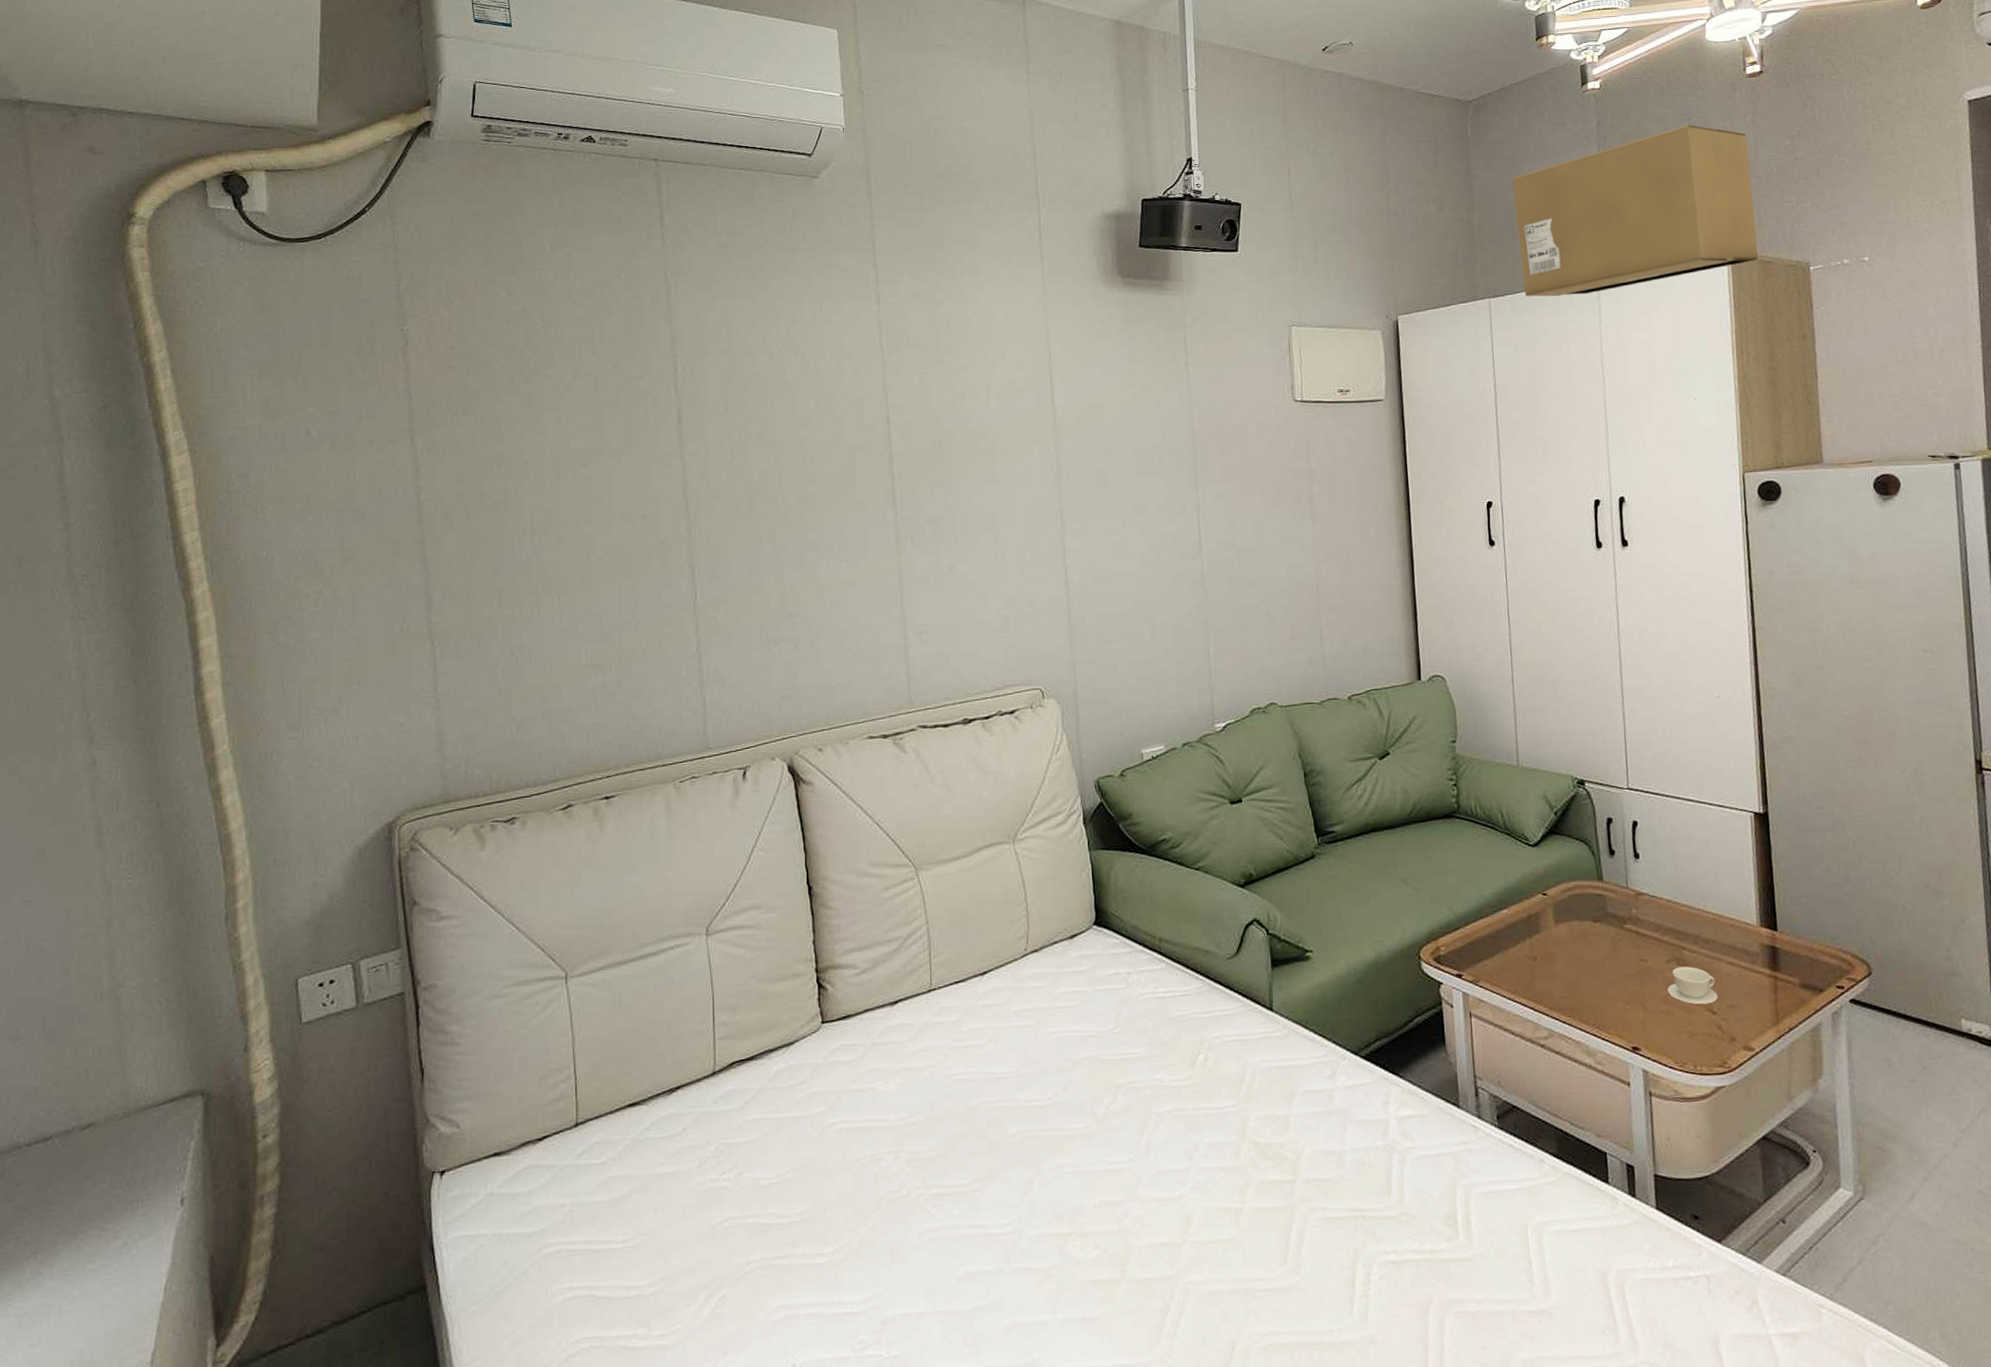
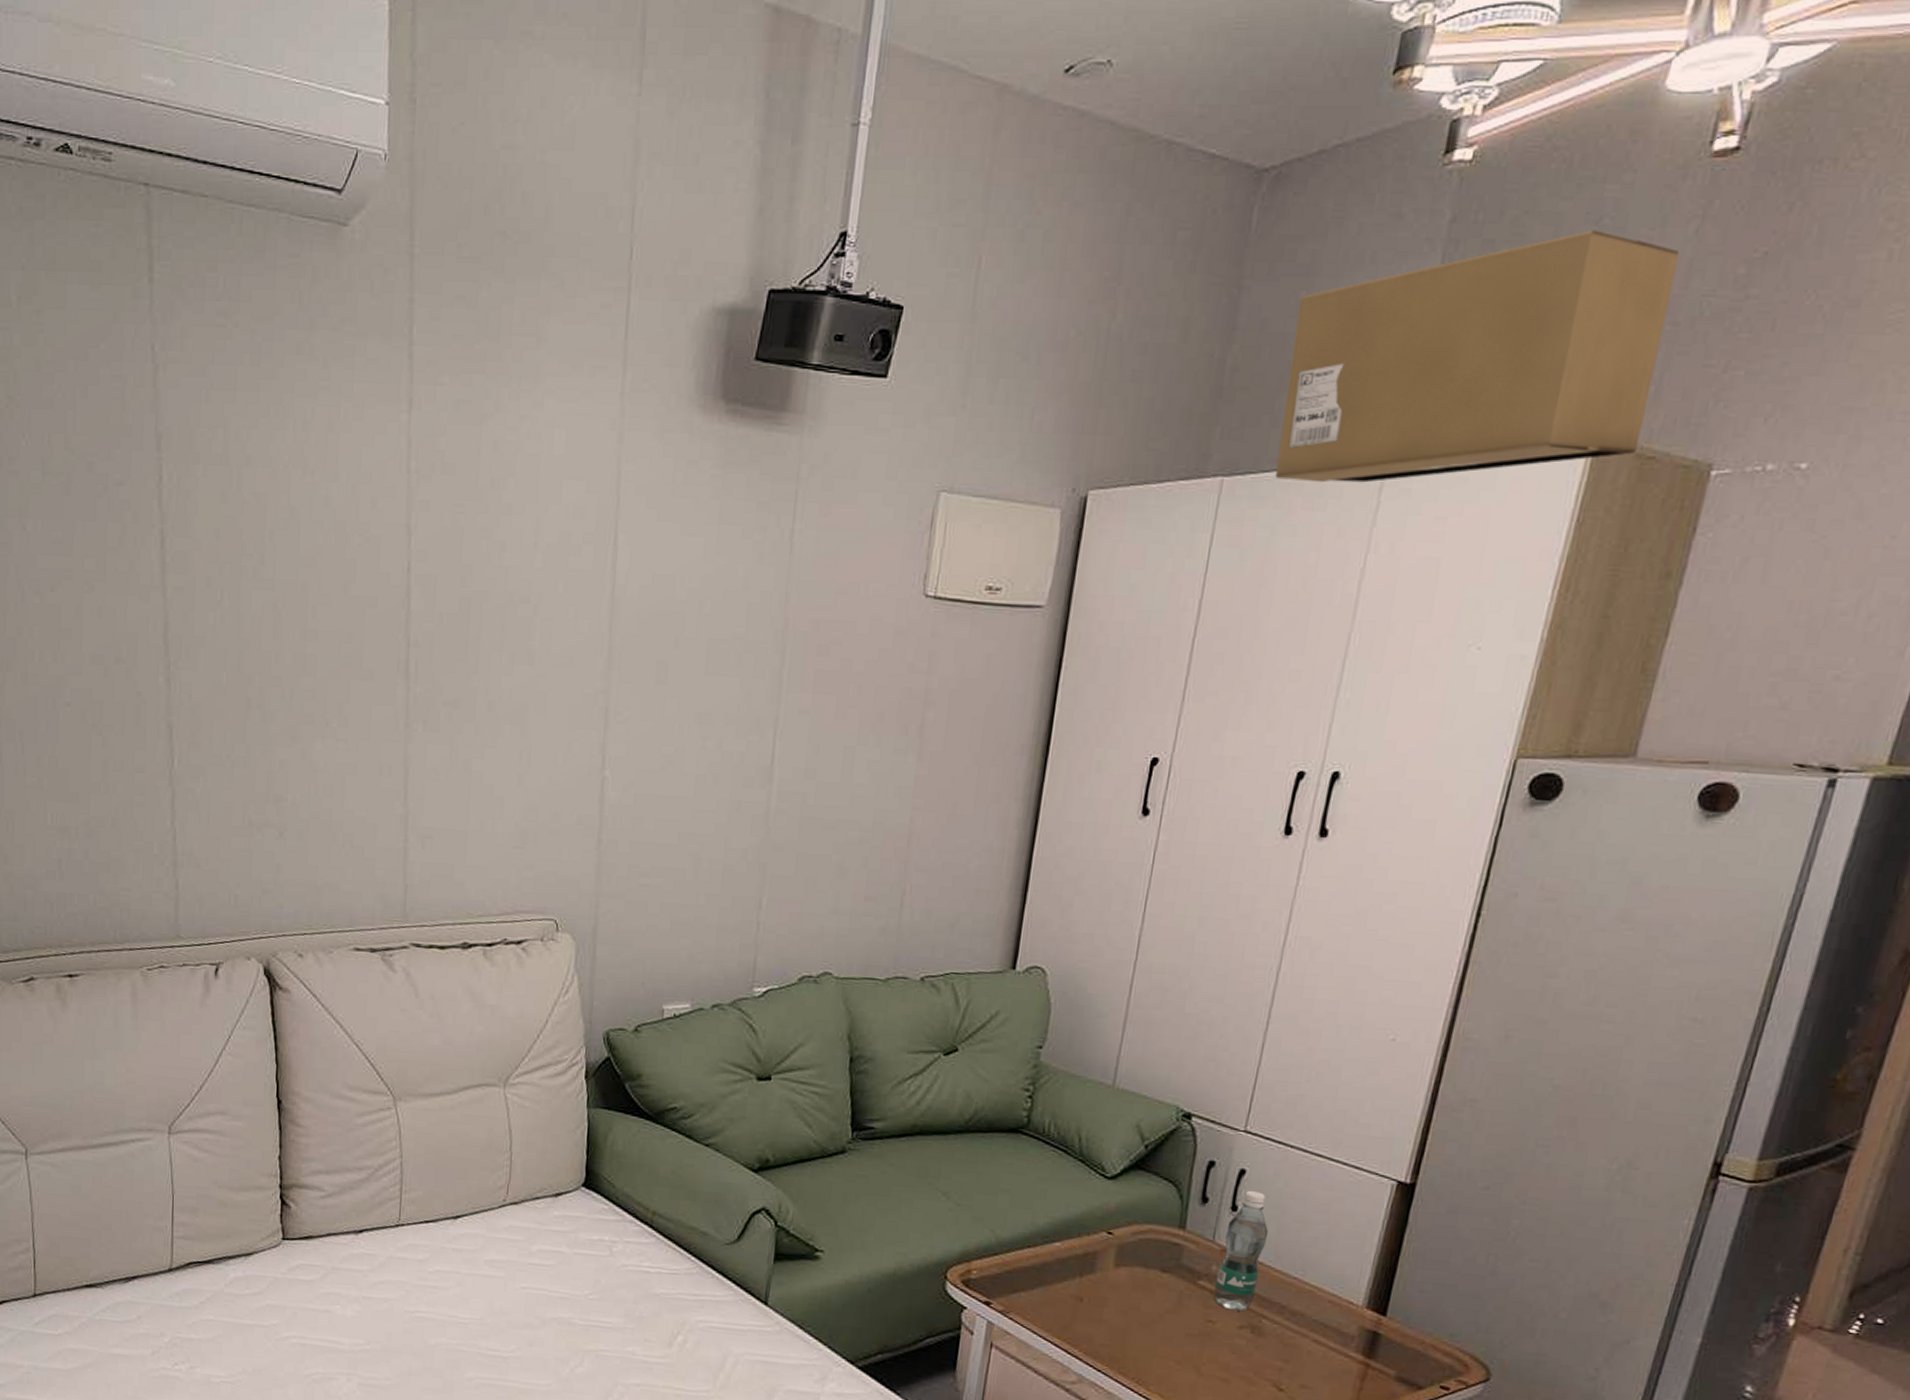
bottle: none [1635,838,1672,947] -> present [1213,1190,1269,1312]
teacup: present [1667,966,1718,1005] -> none [1231,1335,1293,1379]

